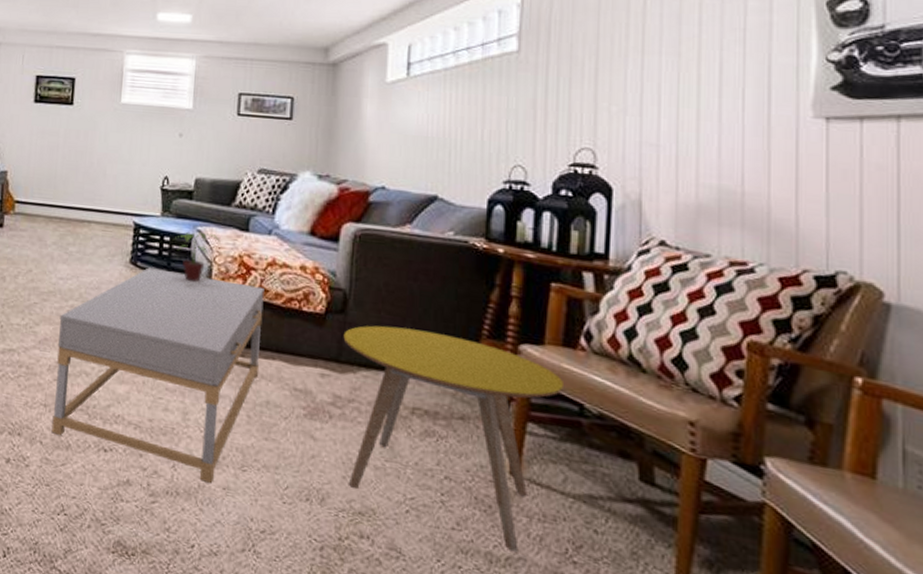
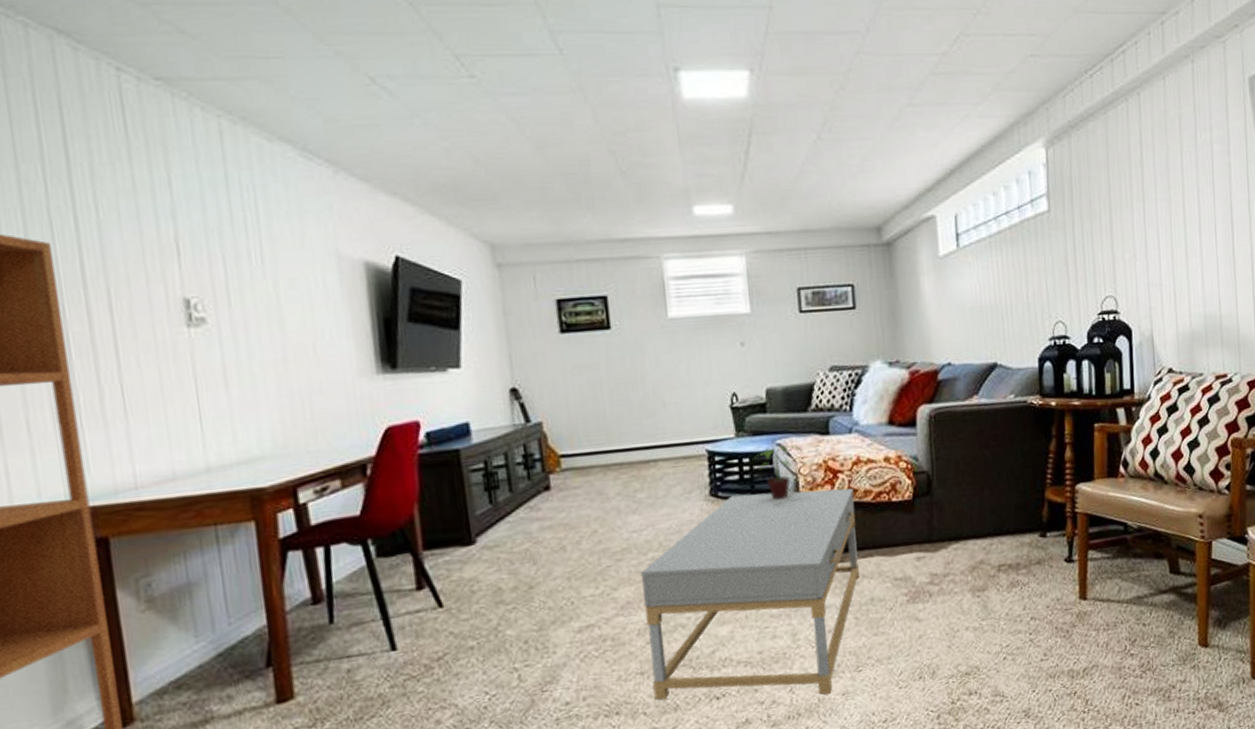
side table: present [343,325,565,553] -> none [932,491,1112,663]

